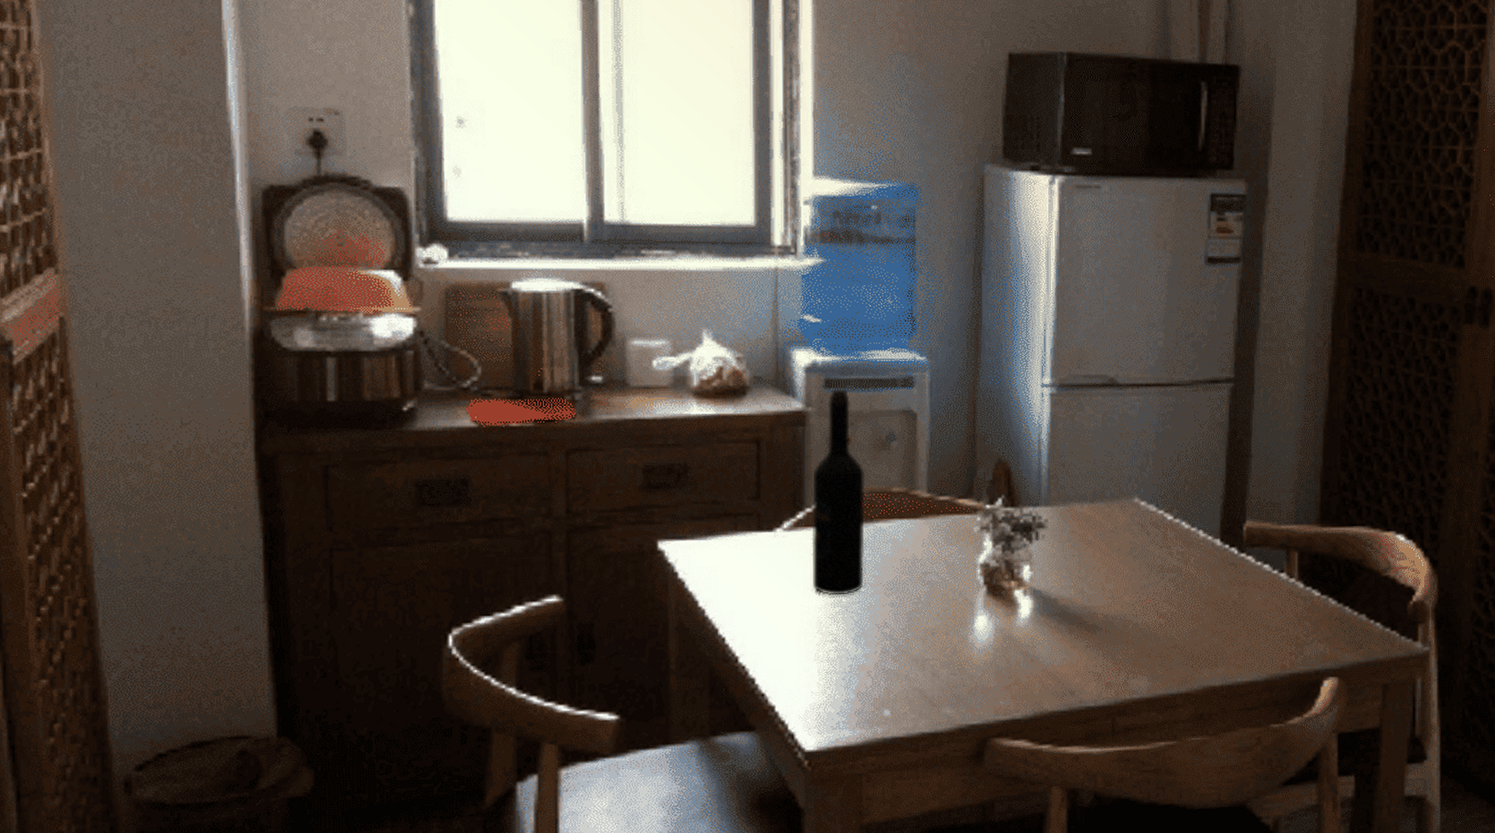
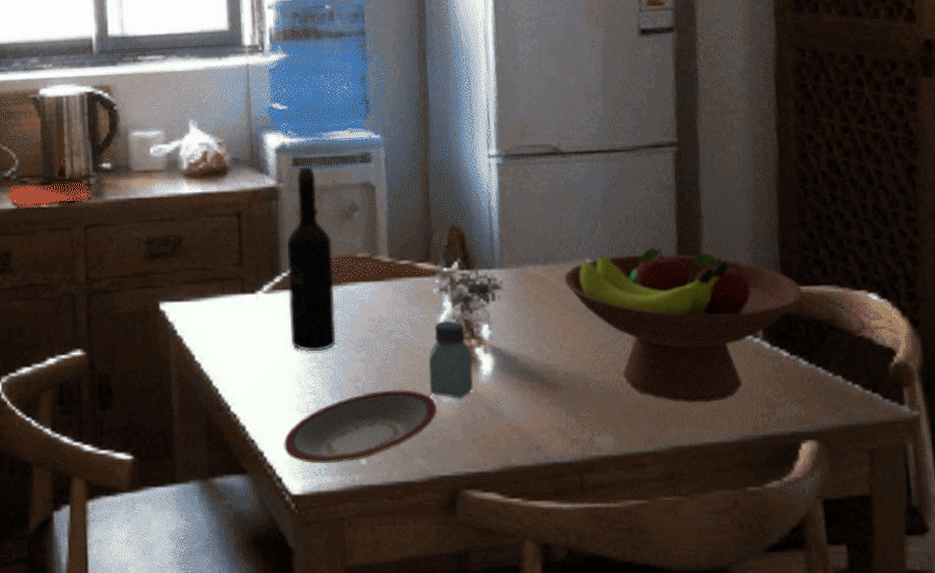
plate: none [798,635,970,718] -> present [284,390,437,464]
saltshaker: none [964,561,1010,644] -> present [428,321,473,399]
fruit bowl: none [1111,485,1337,644] -> present [563,246,802,403]

